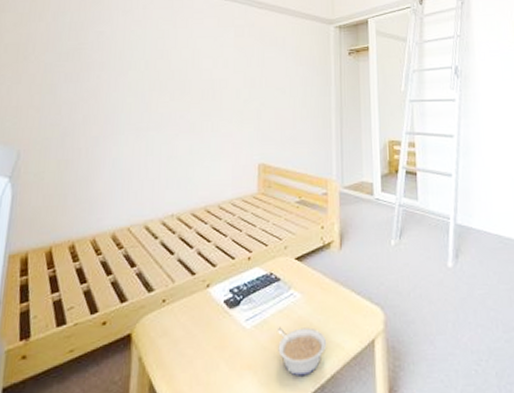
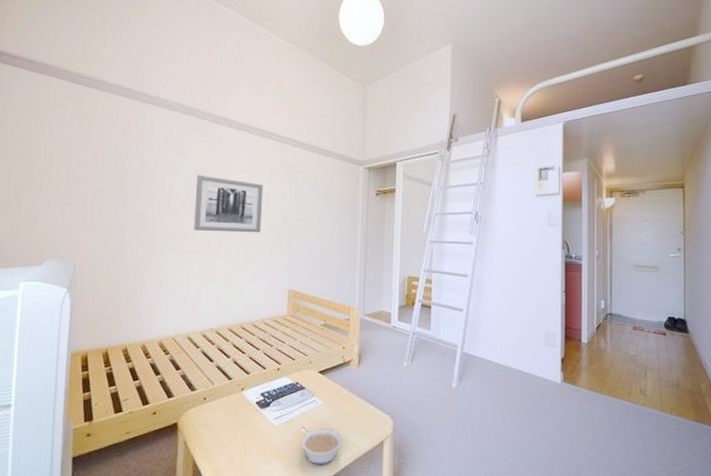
wall art: none [153,43,229,104] -> present [194,175,264,233]

